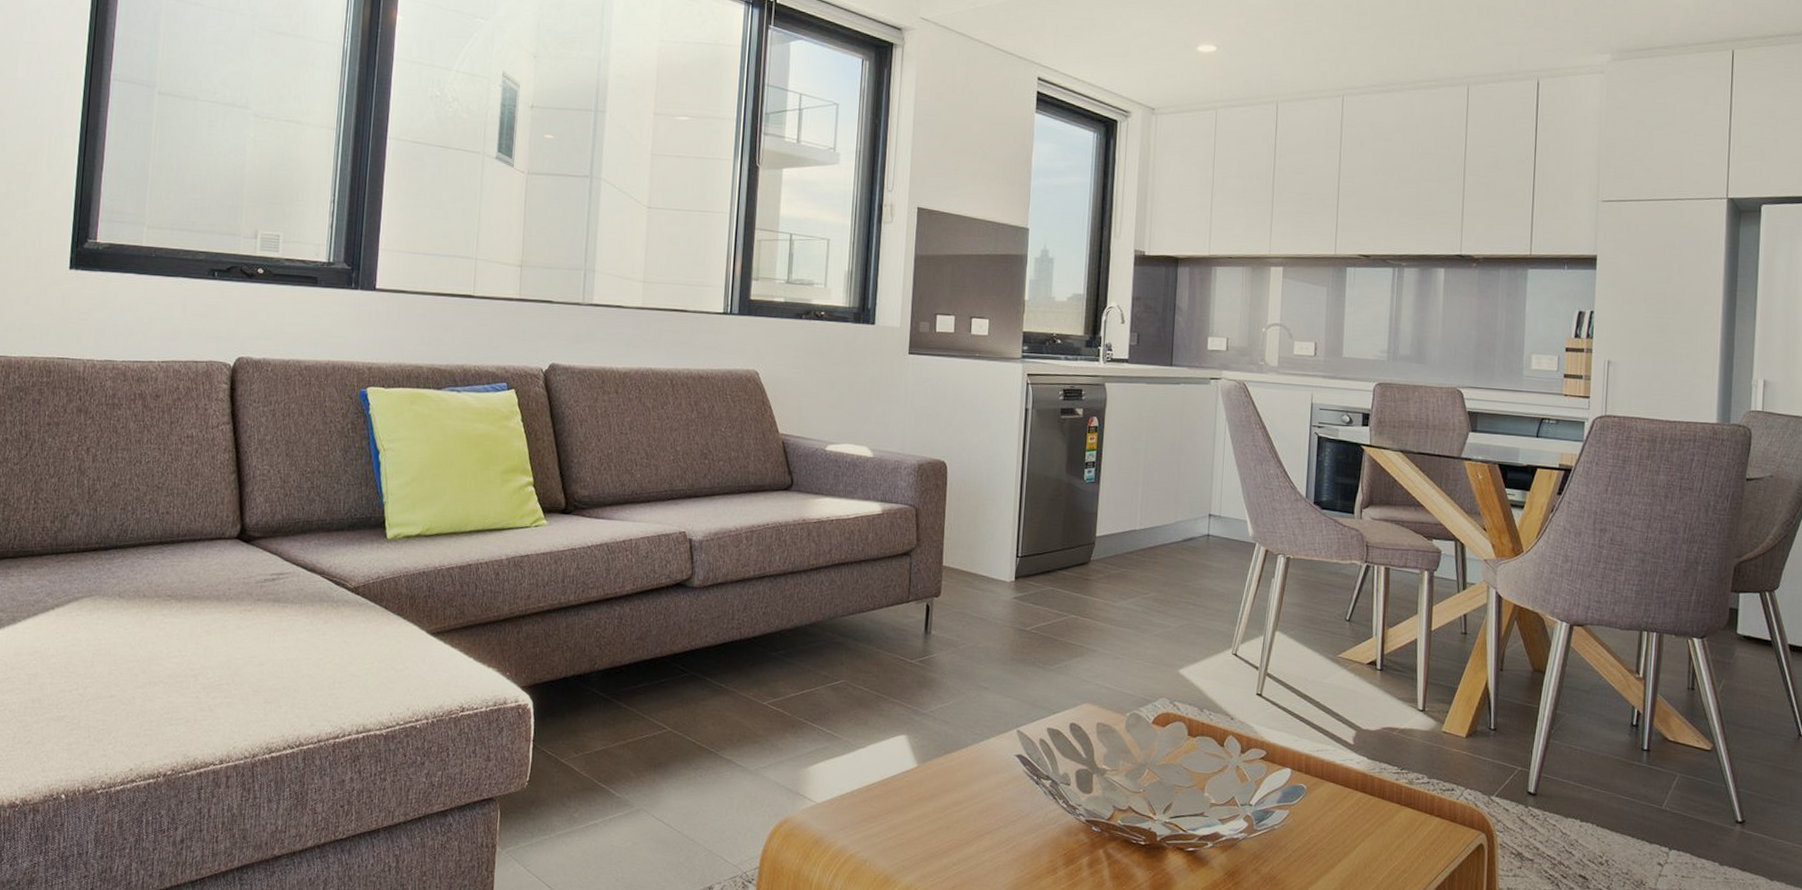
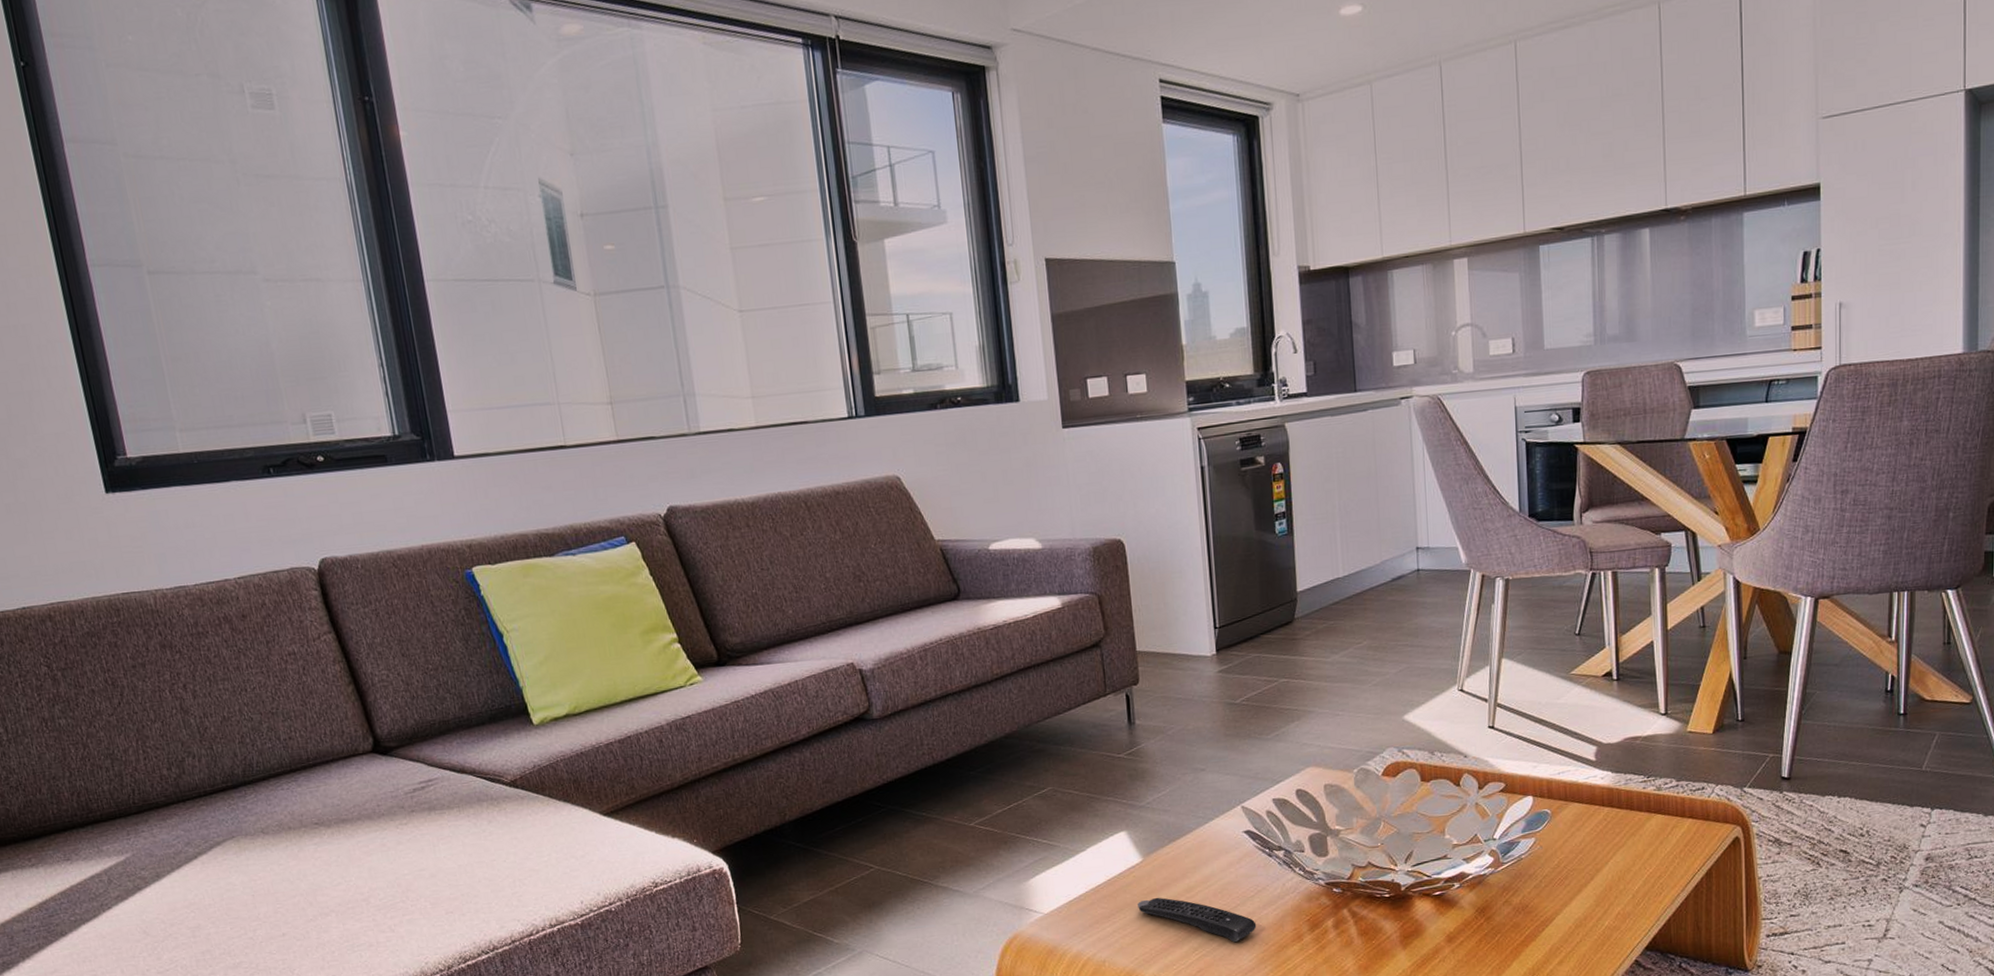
remote control: none [906,805,1015,865] -> present [1138,897,1257,943]

